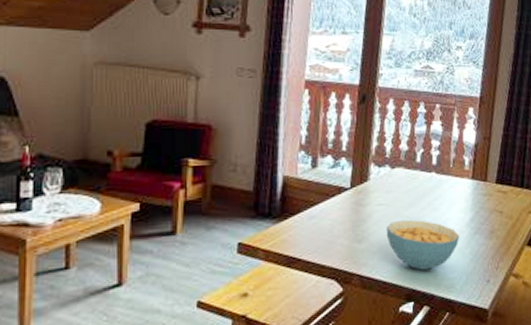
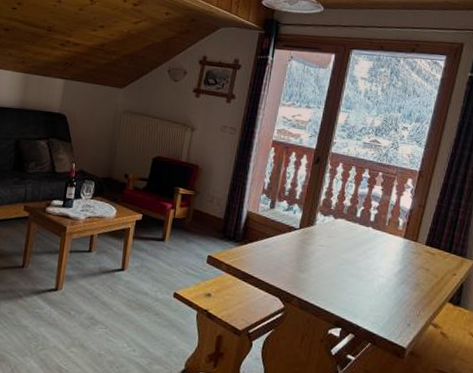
cereal bowl: present [386,219,460,270] -> none [324,261,388,305]

